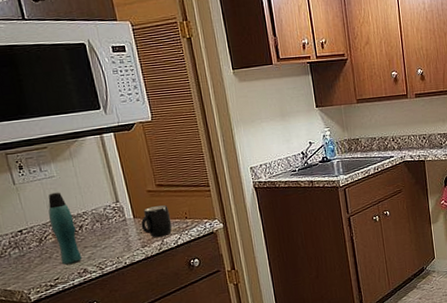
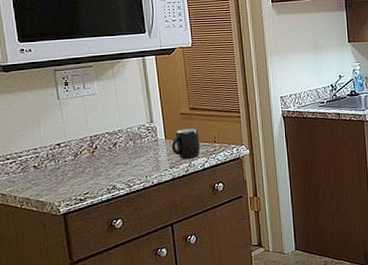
bottle: present [48,192,82,265] -> none [86,109,113,180]

